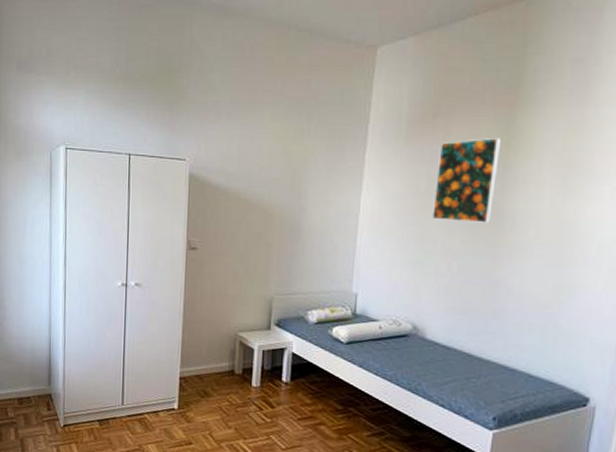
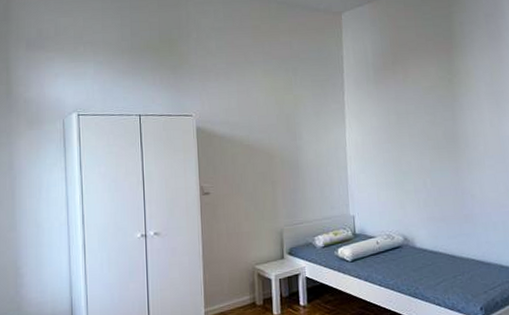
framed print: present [432,138,502,223] -> none [401,77,450,146]

